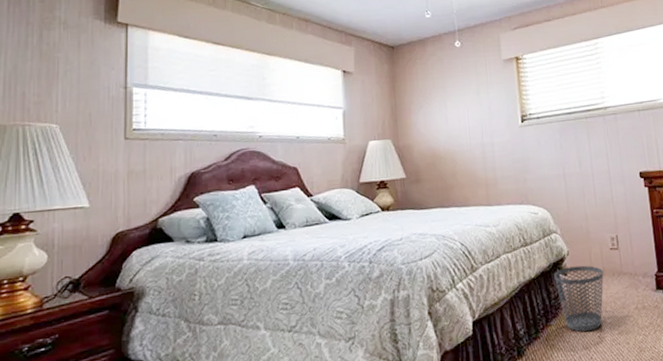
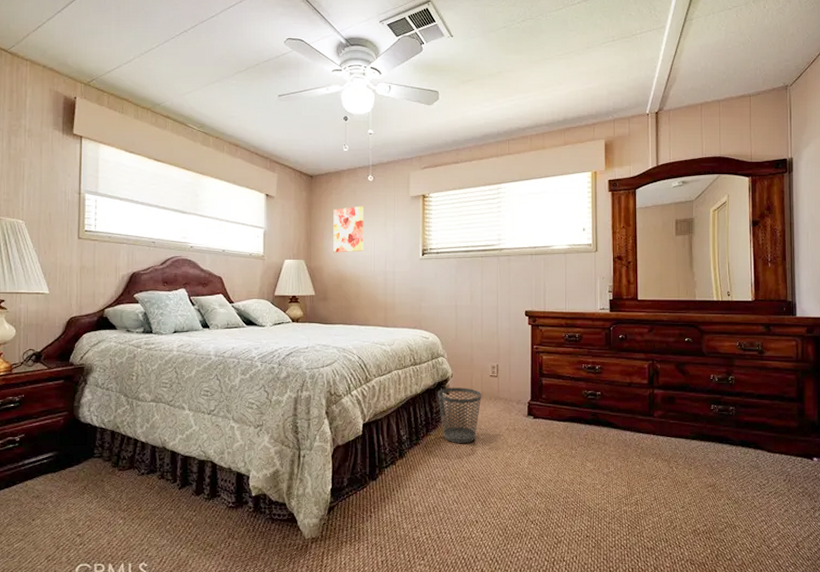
wall art: none [419,74,457,128] -> present [333,205,364,252]

